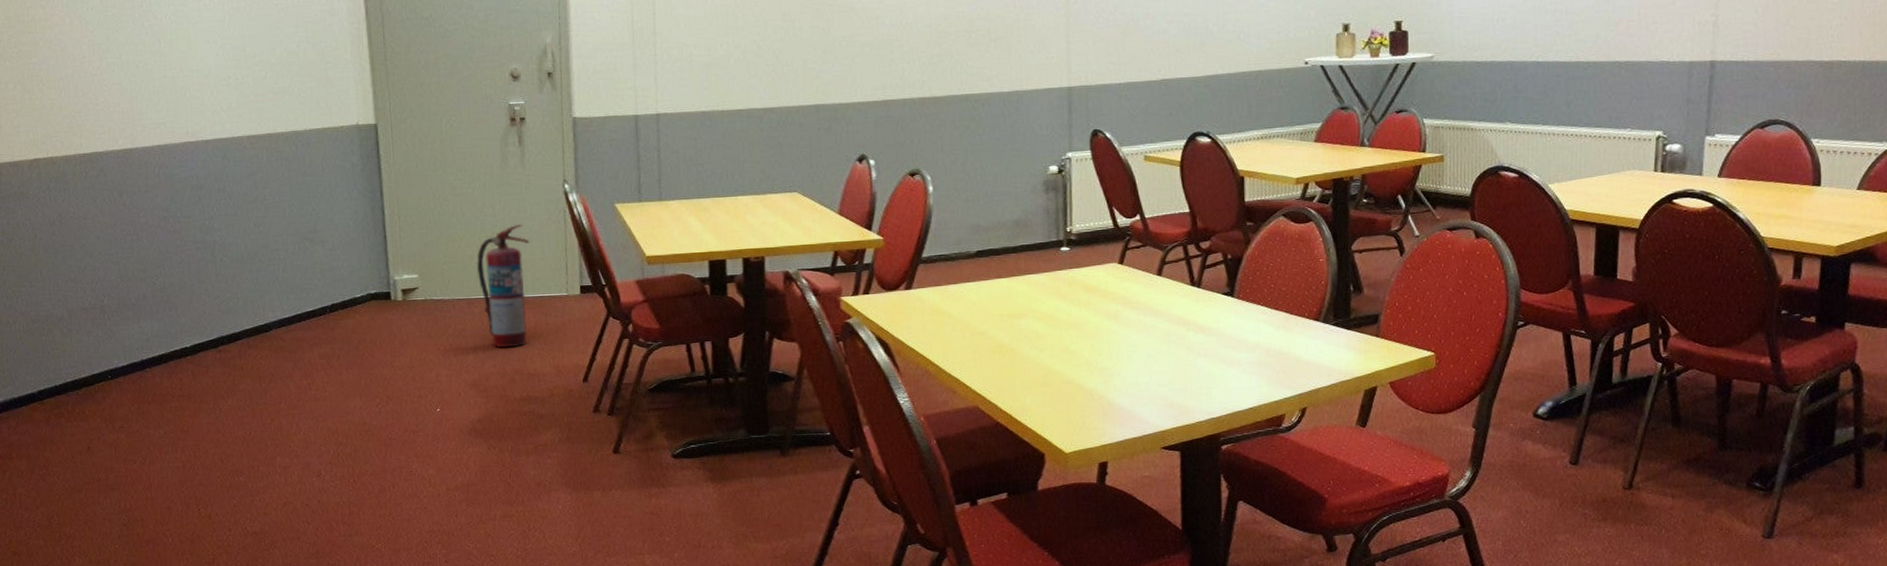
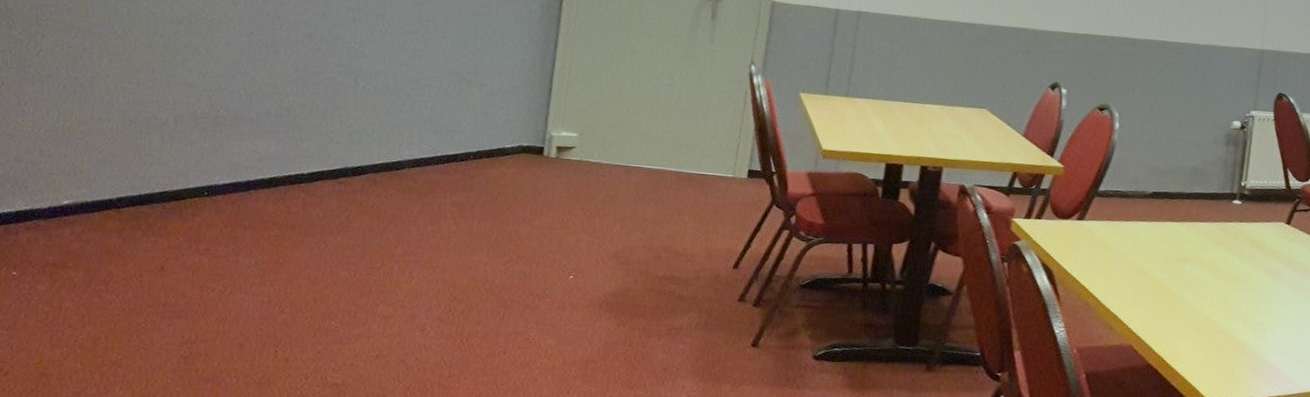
fire extinguisher: present [476,224,530,348] -> none [641,97,704,223]

